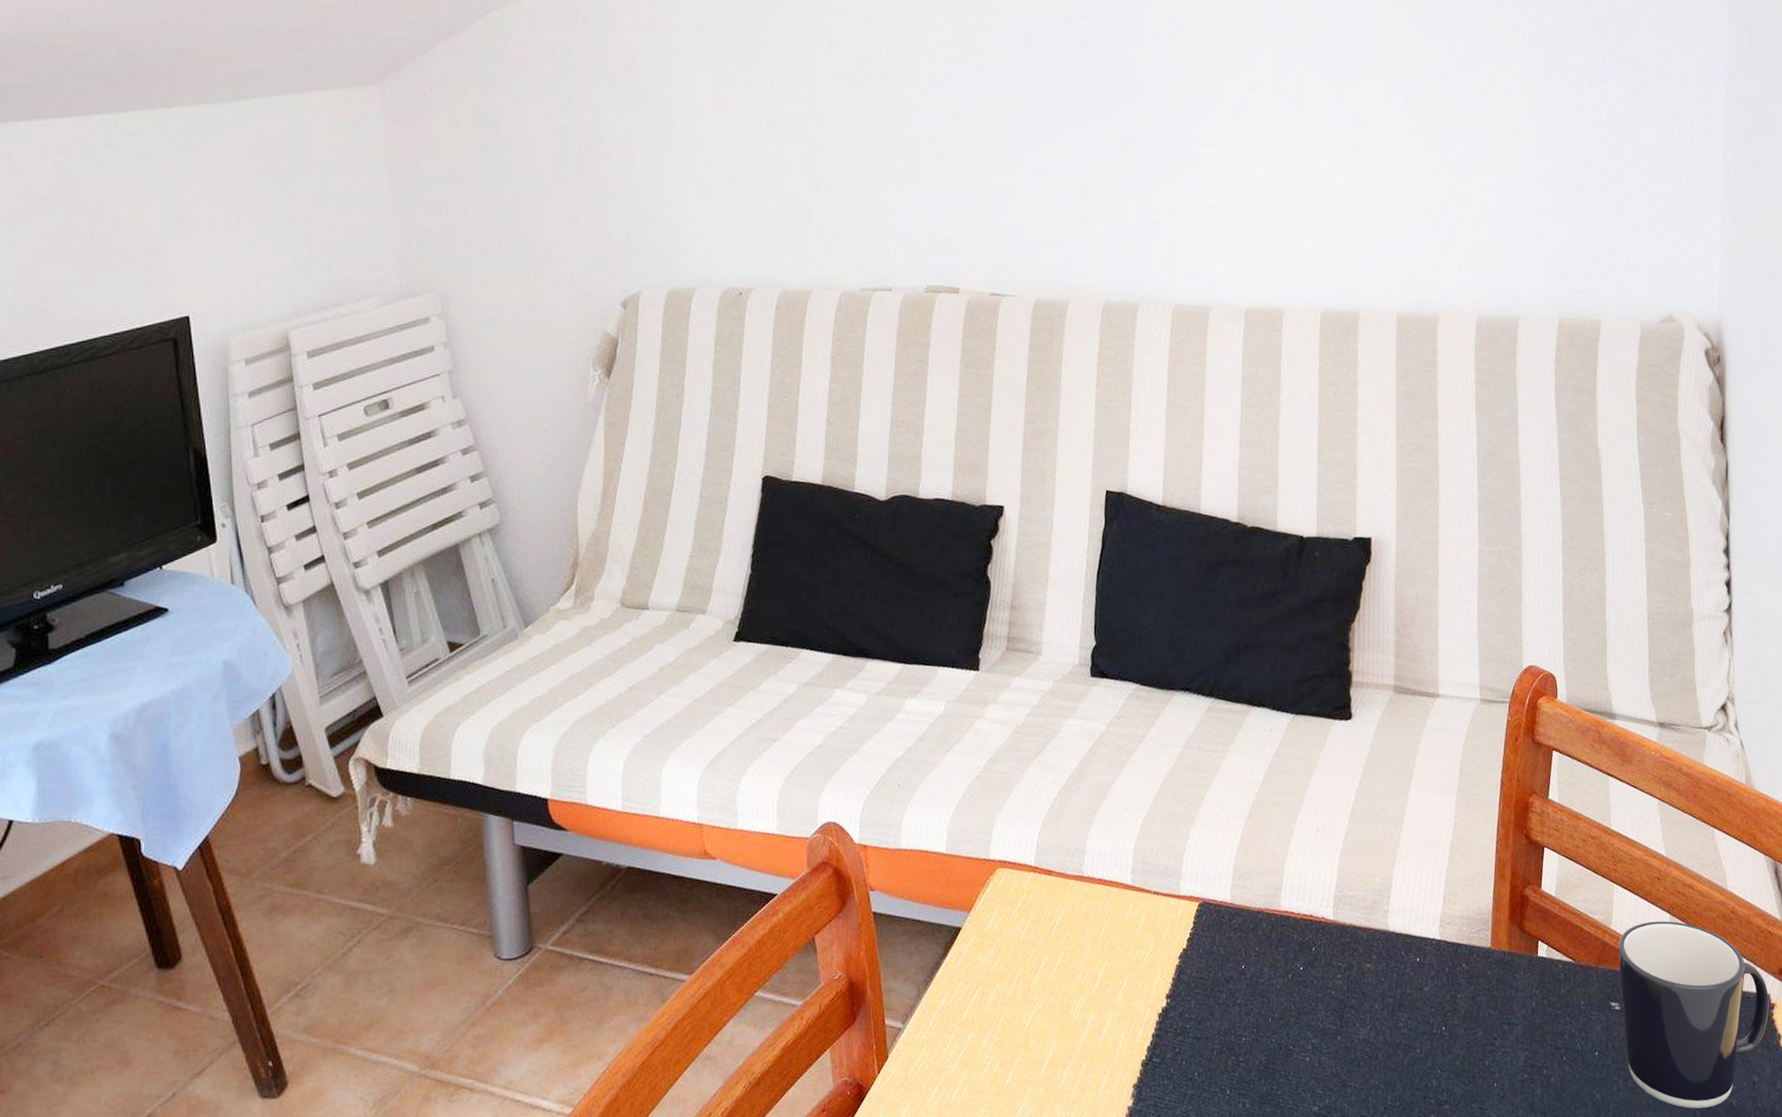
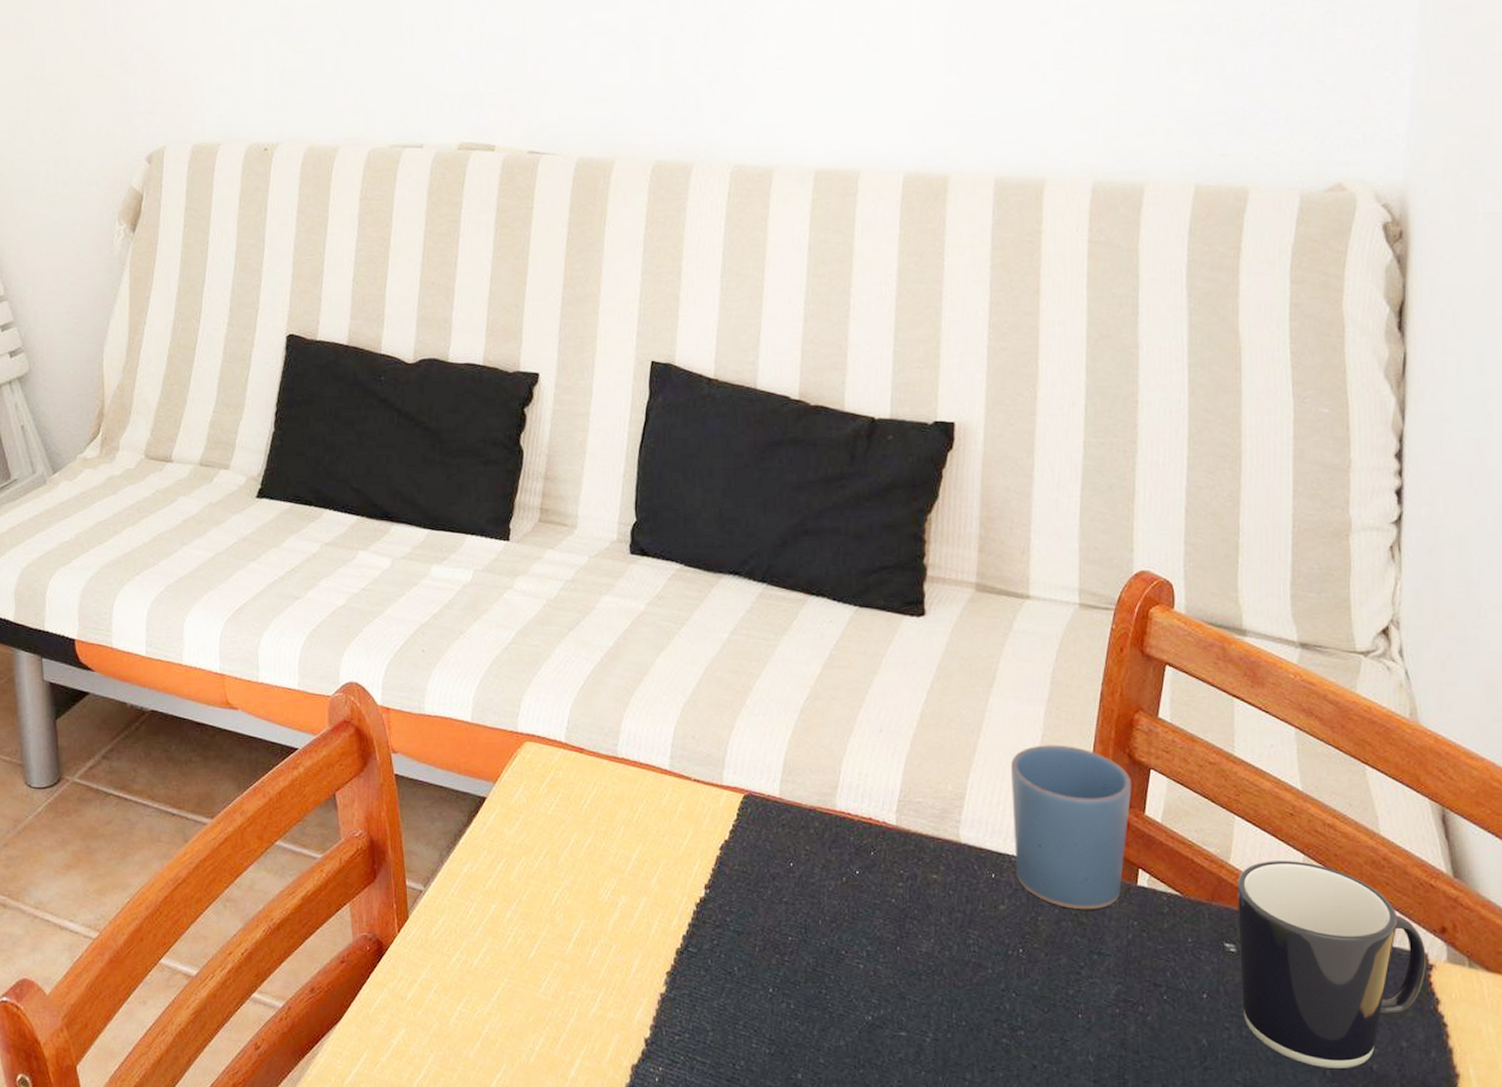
mug: none [1429,831,1530,984] -> present [1010,745,1132,910]

